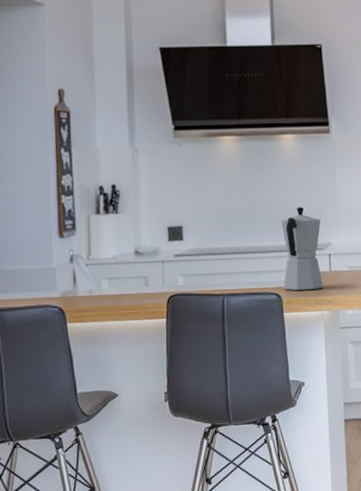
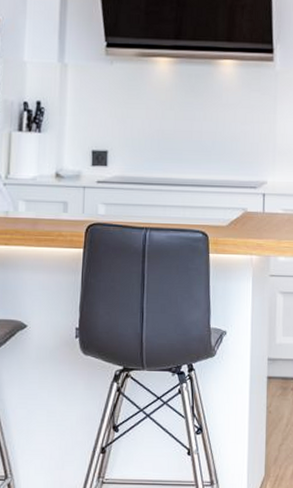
moka pot: present [281,207,323,291] -> none [211,139,256,231]

